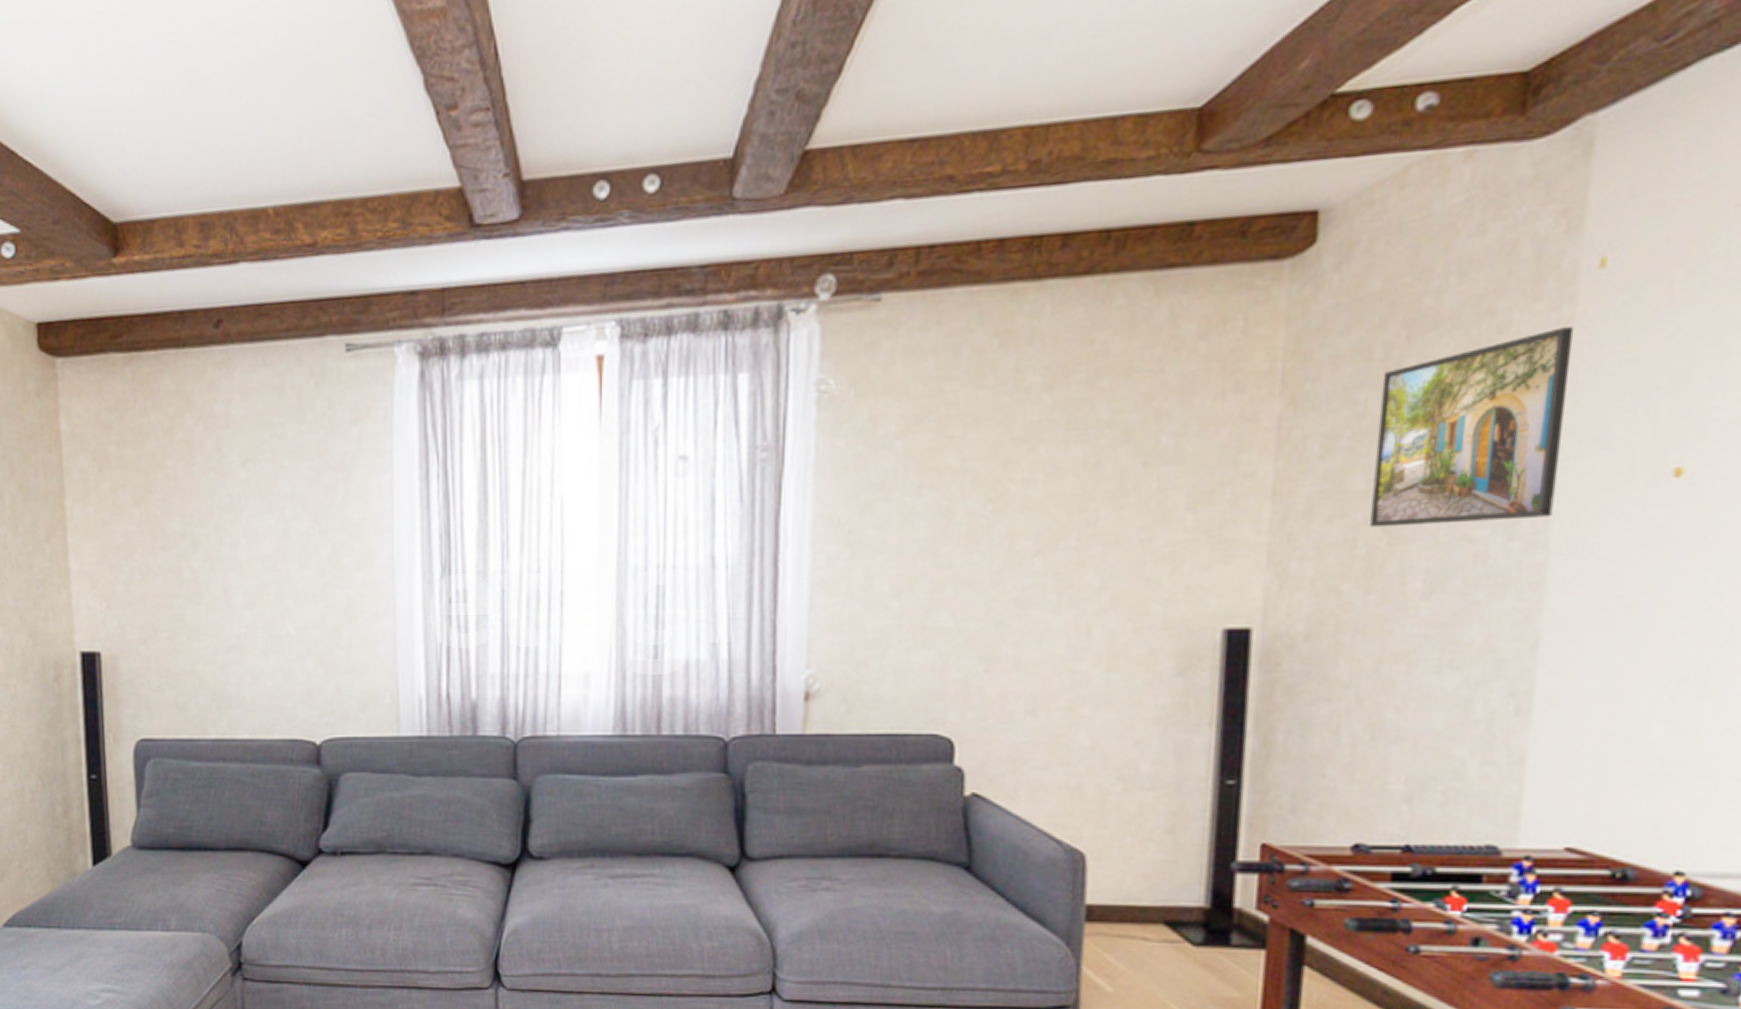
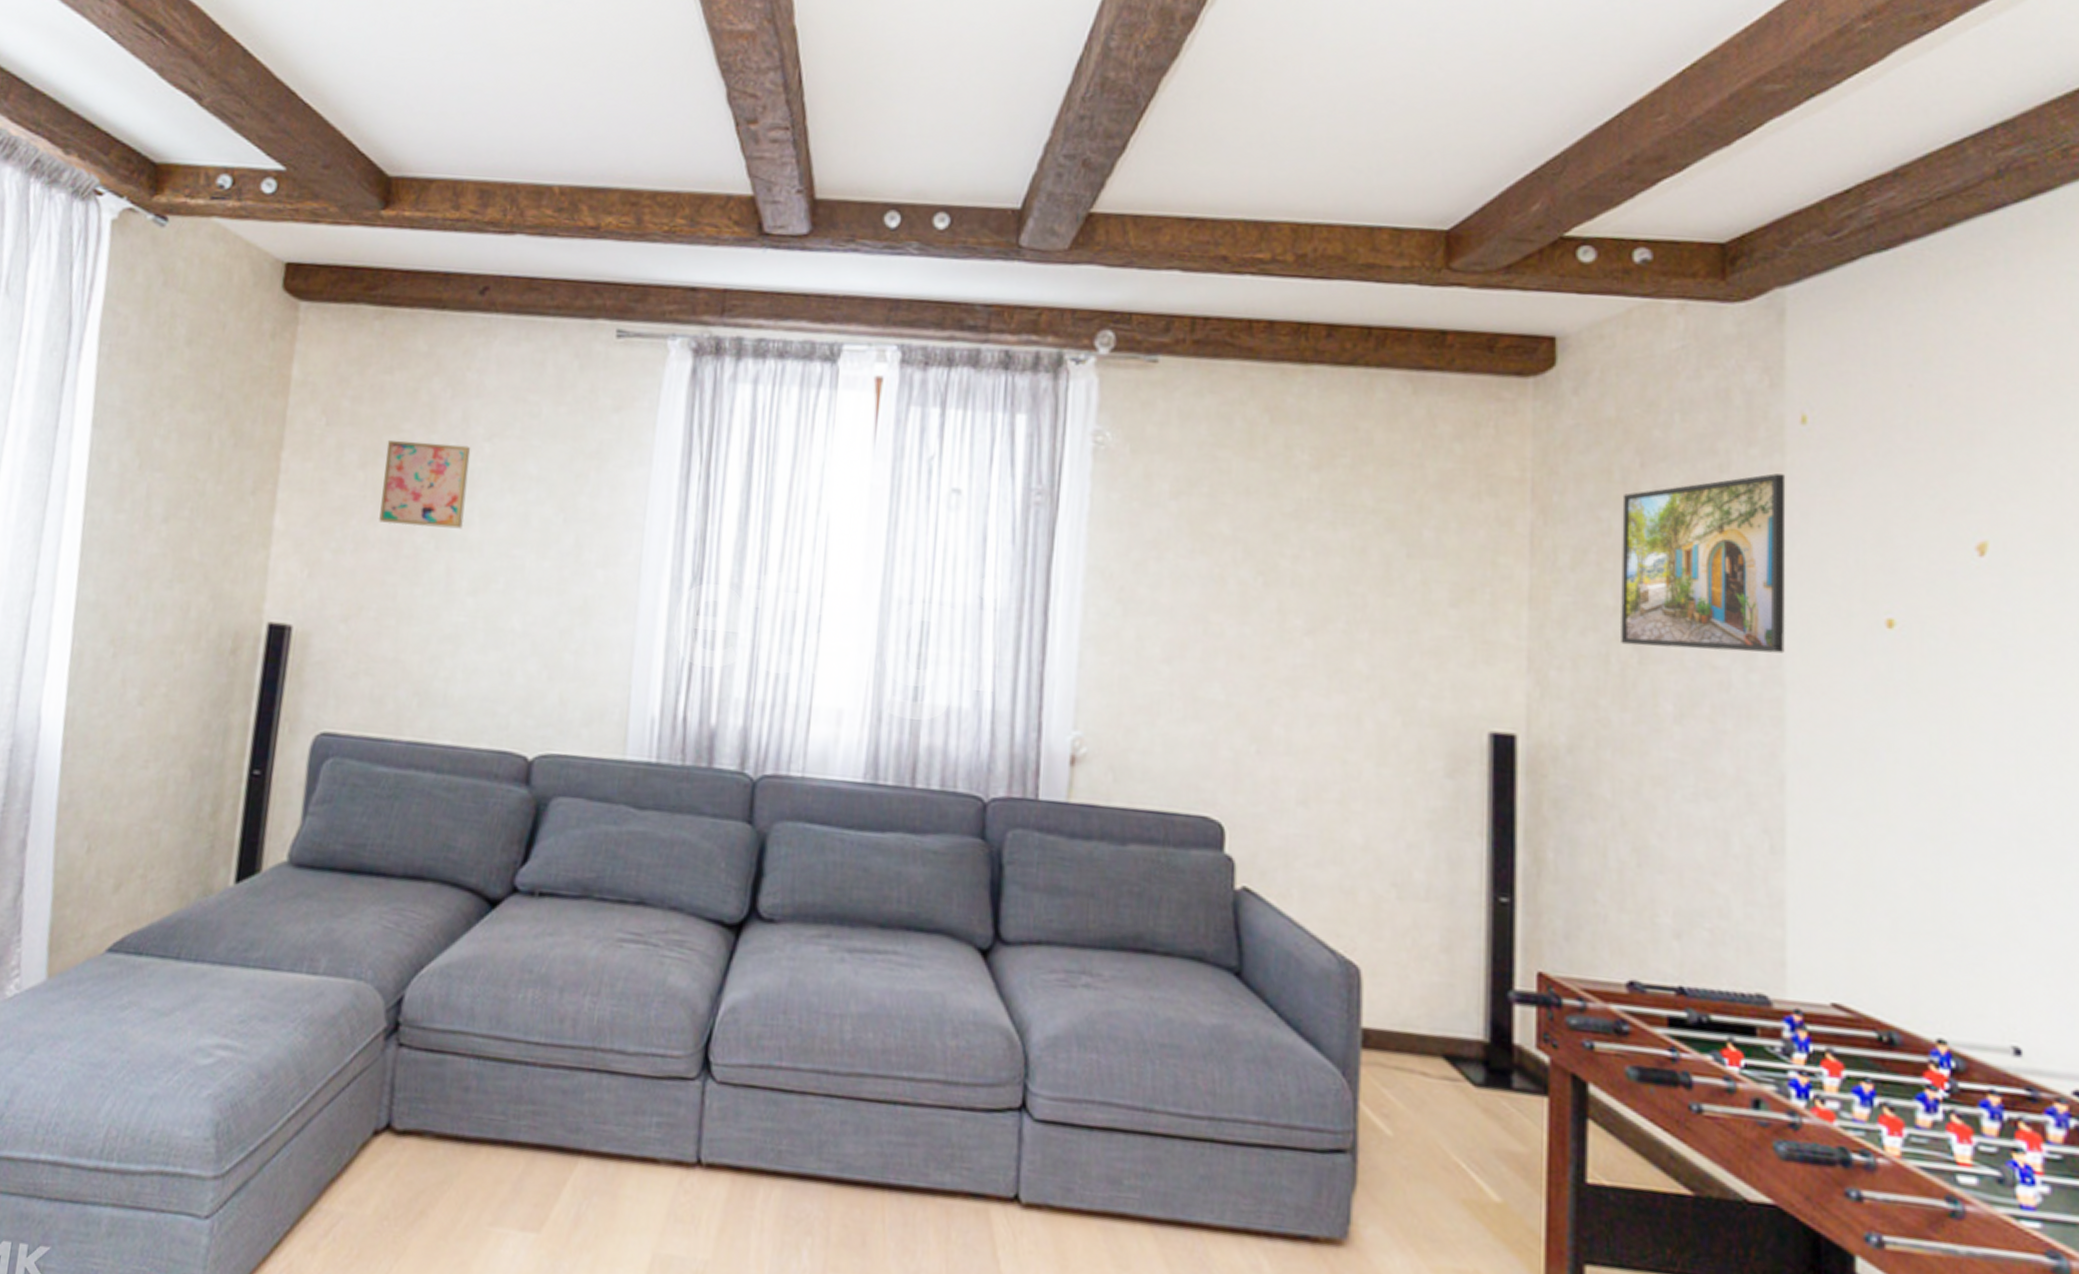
wall art: none [154,474,232,554] -> present [378,440,471,529]

